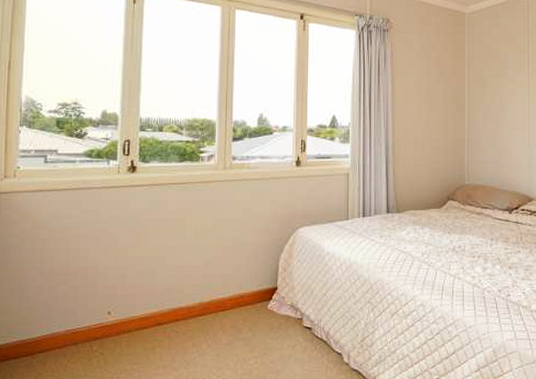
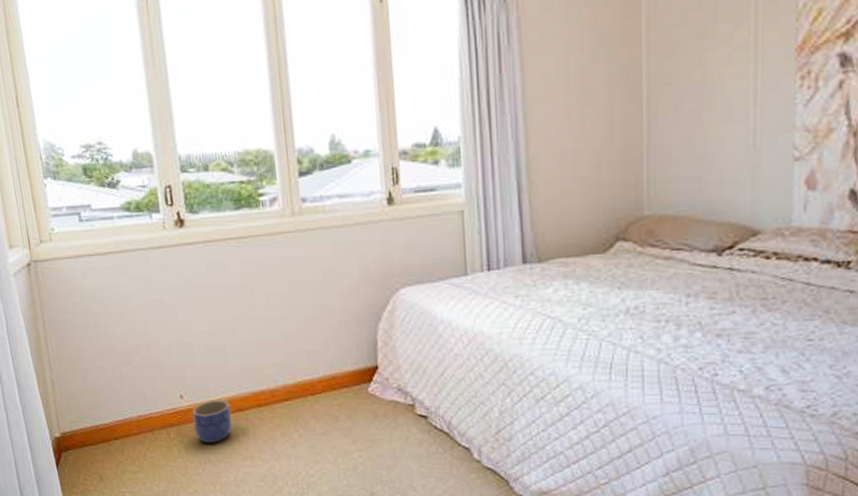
planter: none [116,315,152,354] -> present [192,400,232,443]

